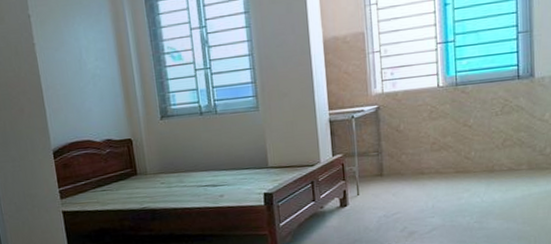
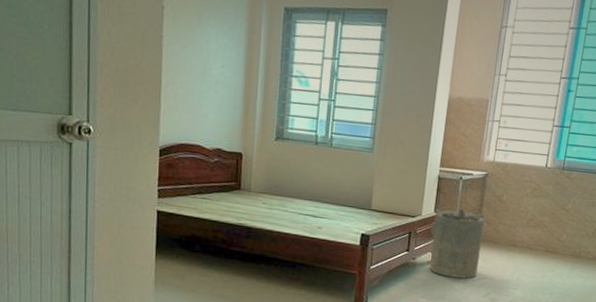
laundry hamper: none [332,148,390,219] -> present [429,208,484,279]

